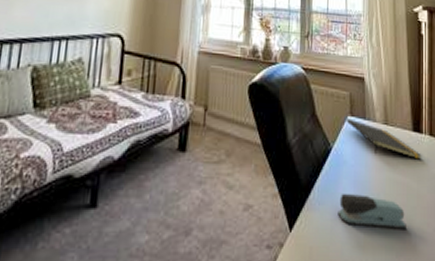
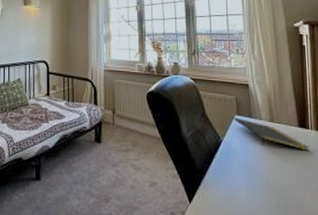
stapler: present [338,194,408,230] -> none [231,177,298,208]

